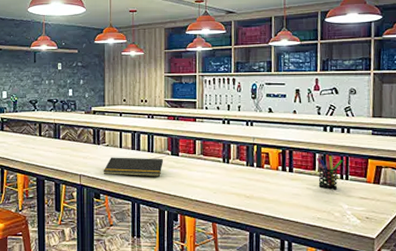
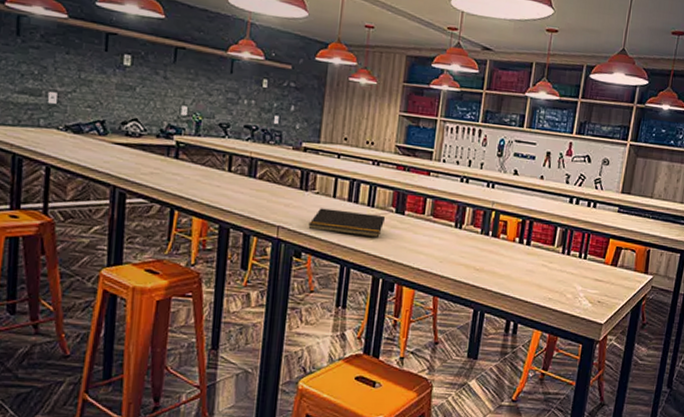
pen holder: present [317,154,343,190] -> none [555,229,584,269]

